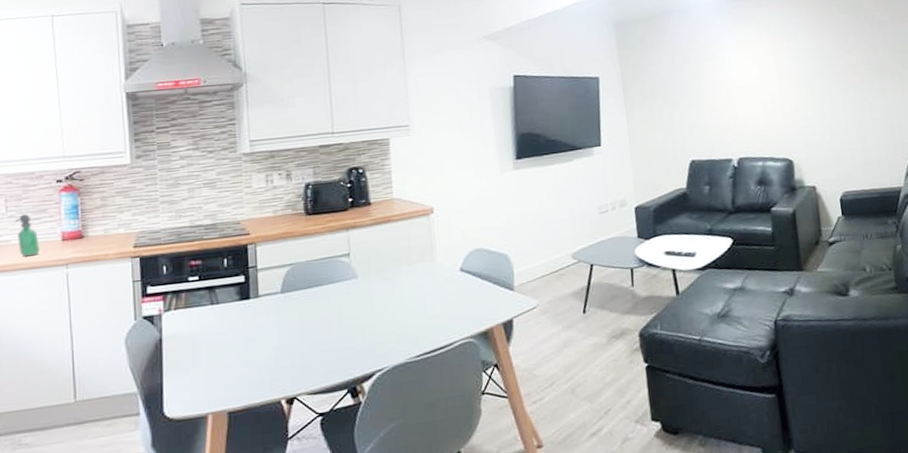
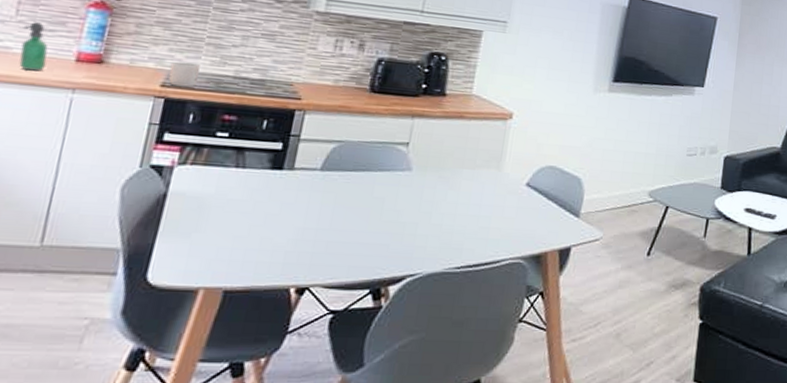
mug: none [137,221,163,245] -> present [168,61,201,88]

